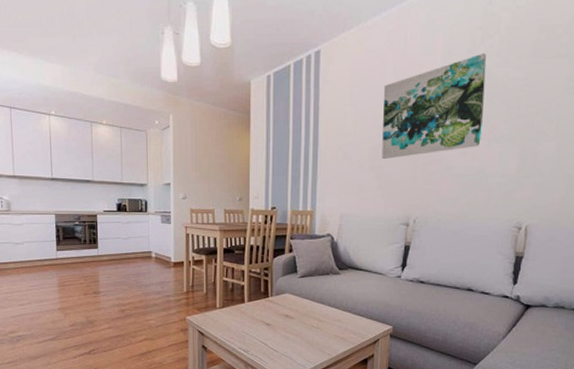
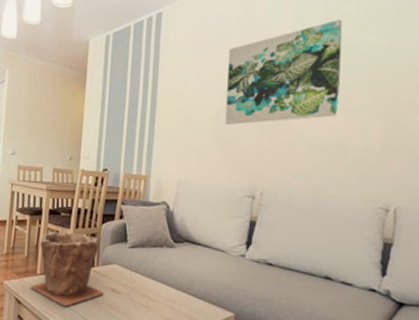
plant pot: none [212,268,279,334] -> present [30,231,104,307]

